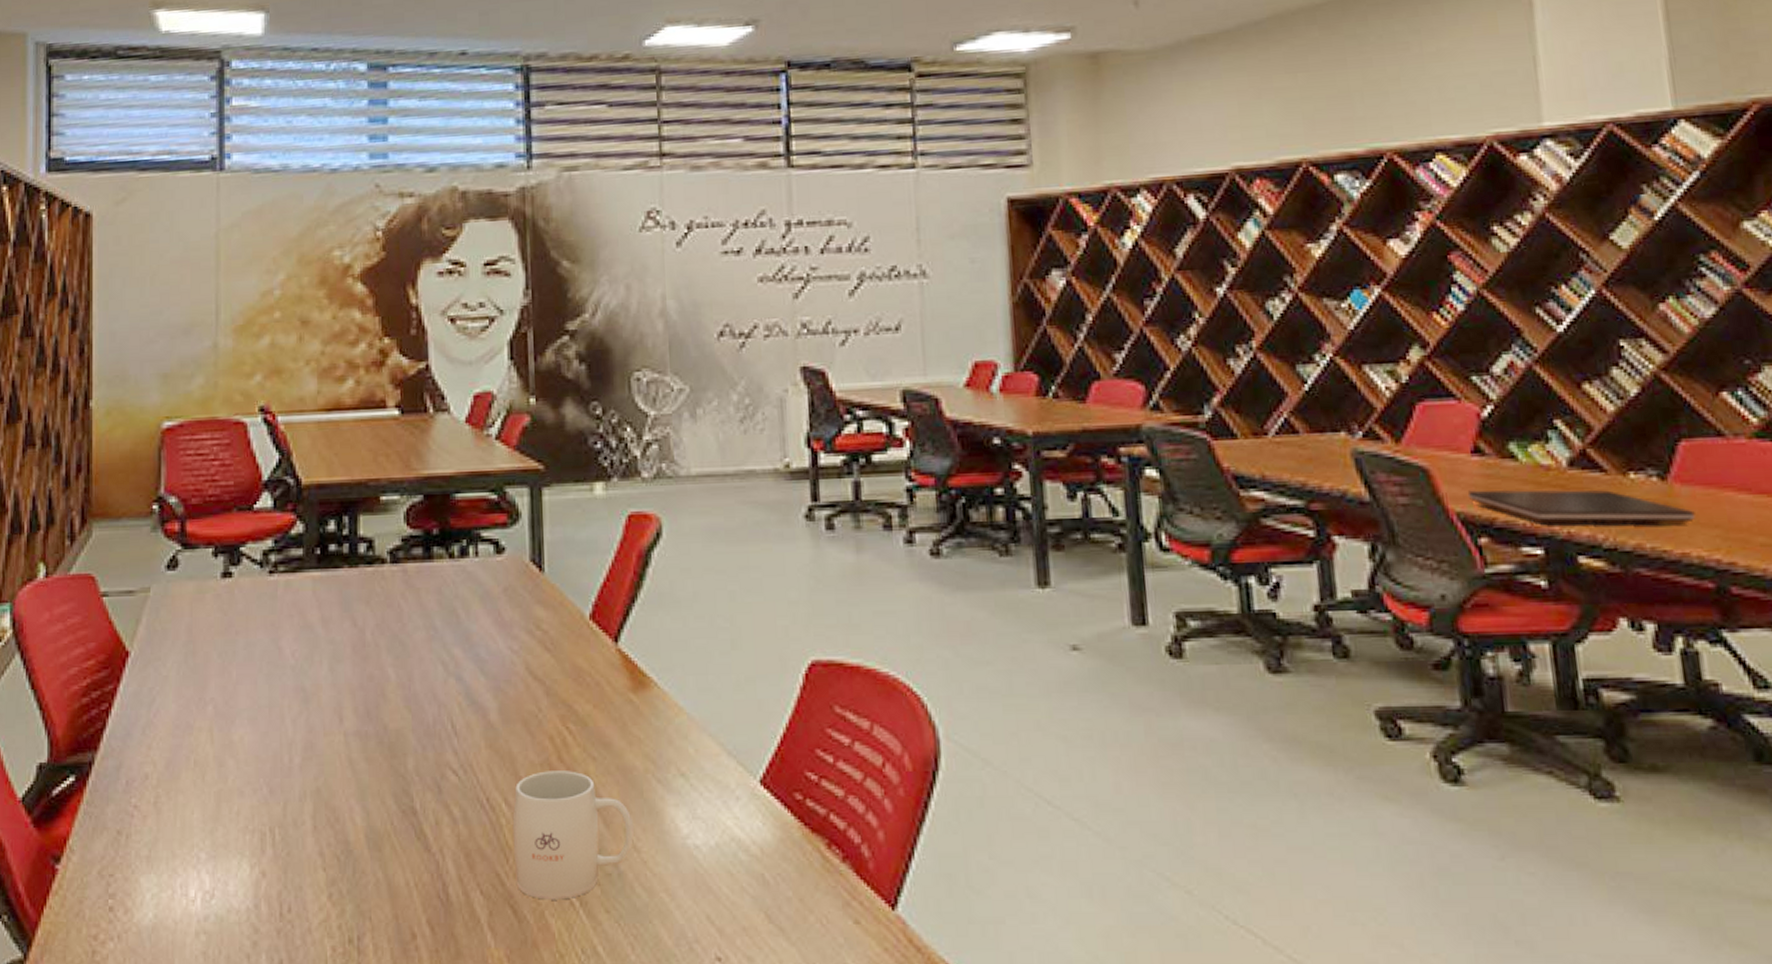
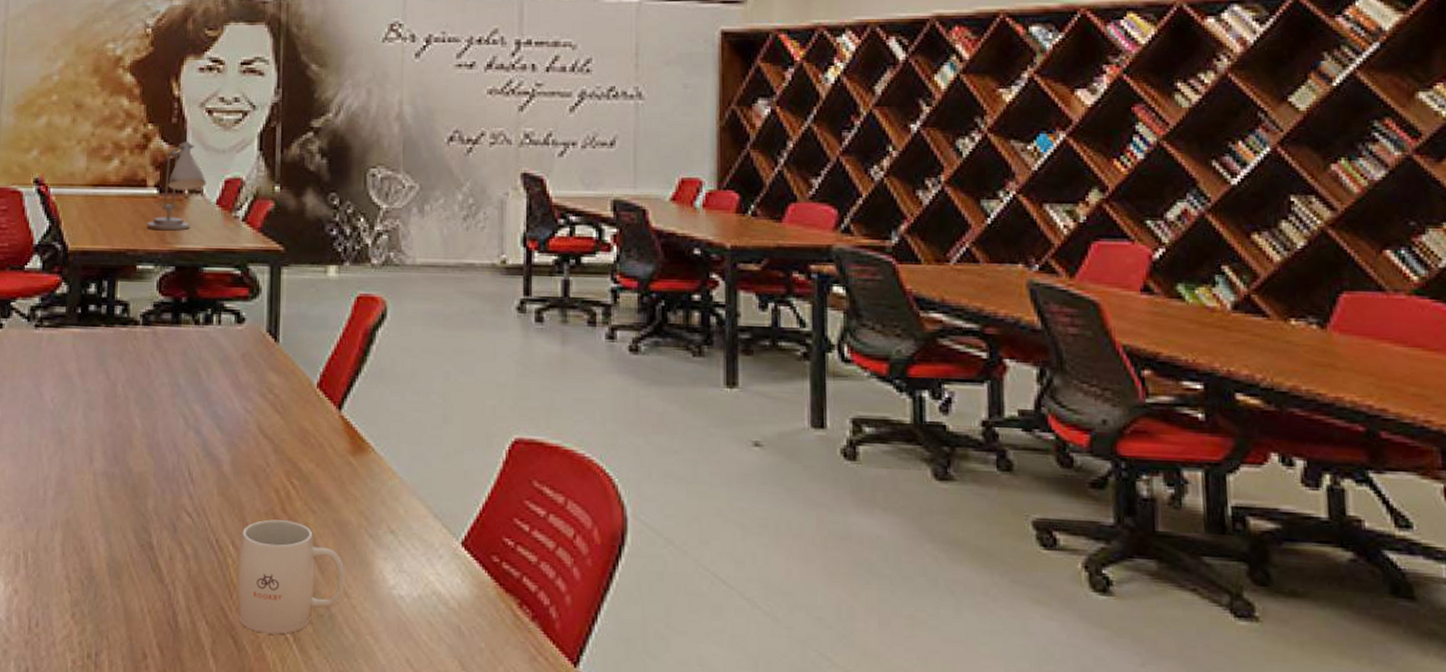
desk lamp: none [388,354,454,456] -> present [146,141,207,231]
tablet: present [1467,490,1696,526] -> none [1134,325,1351,371]

